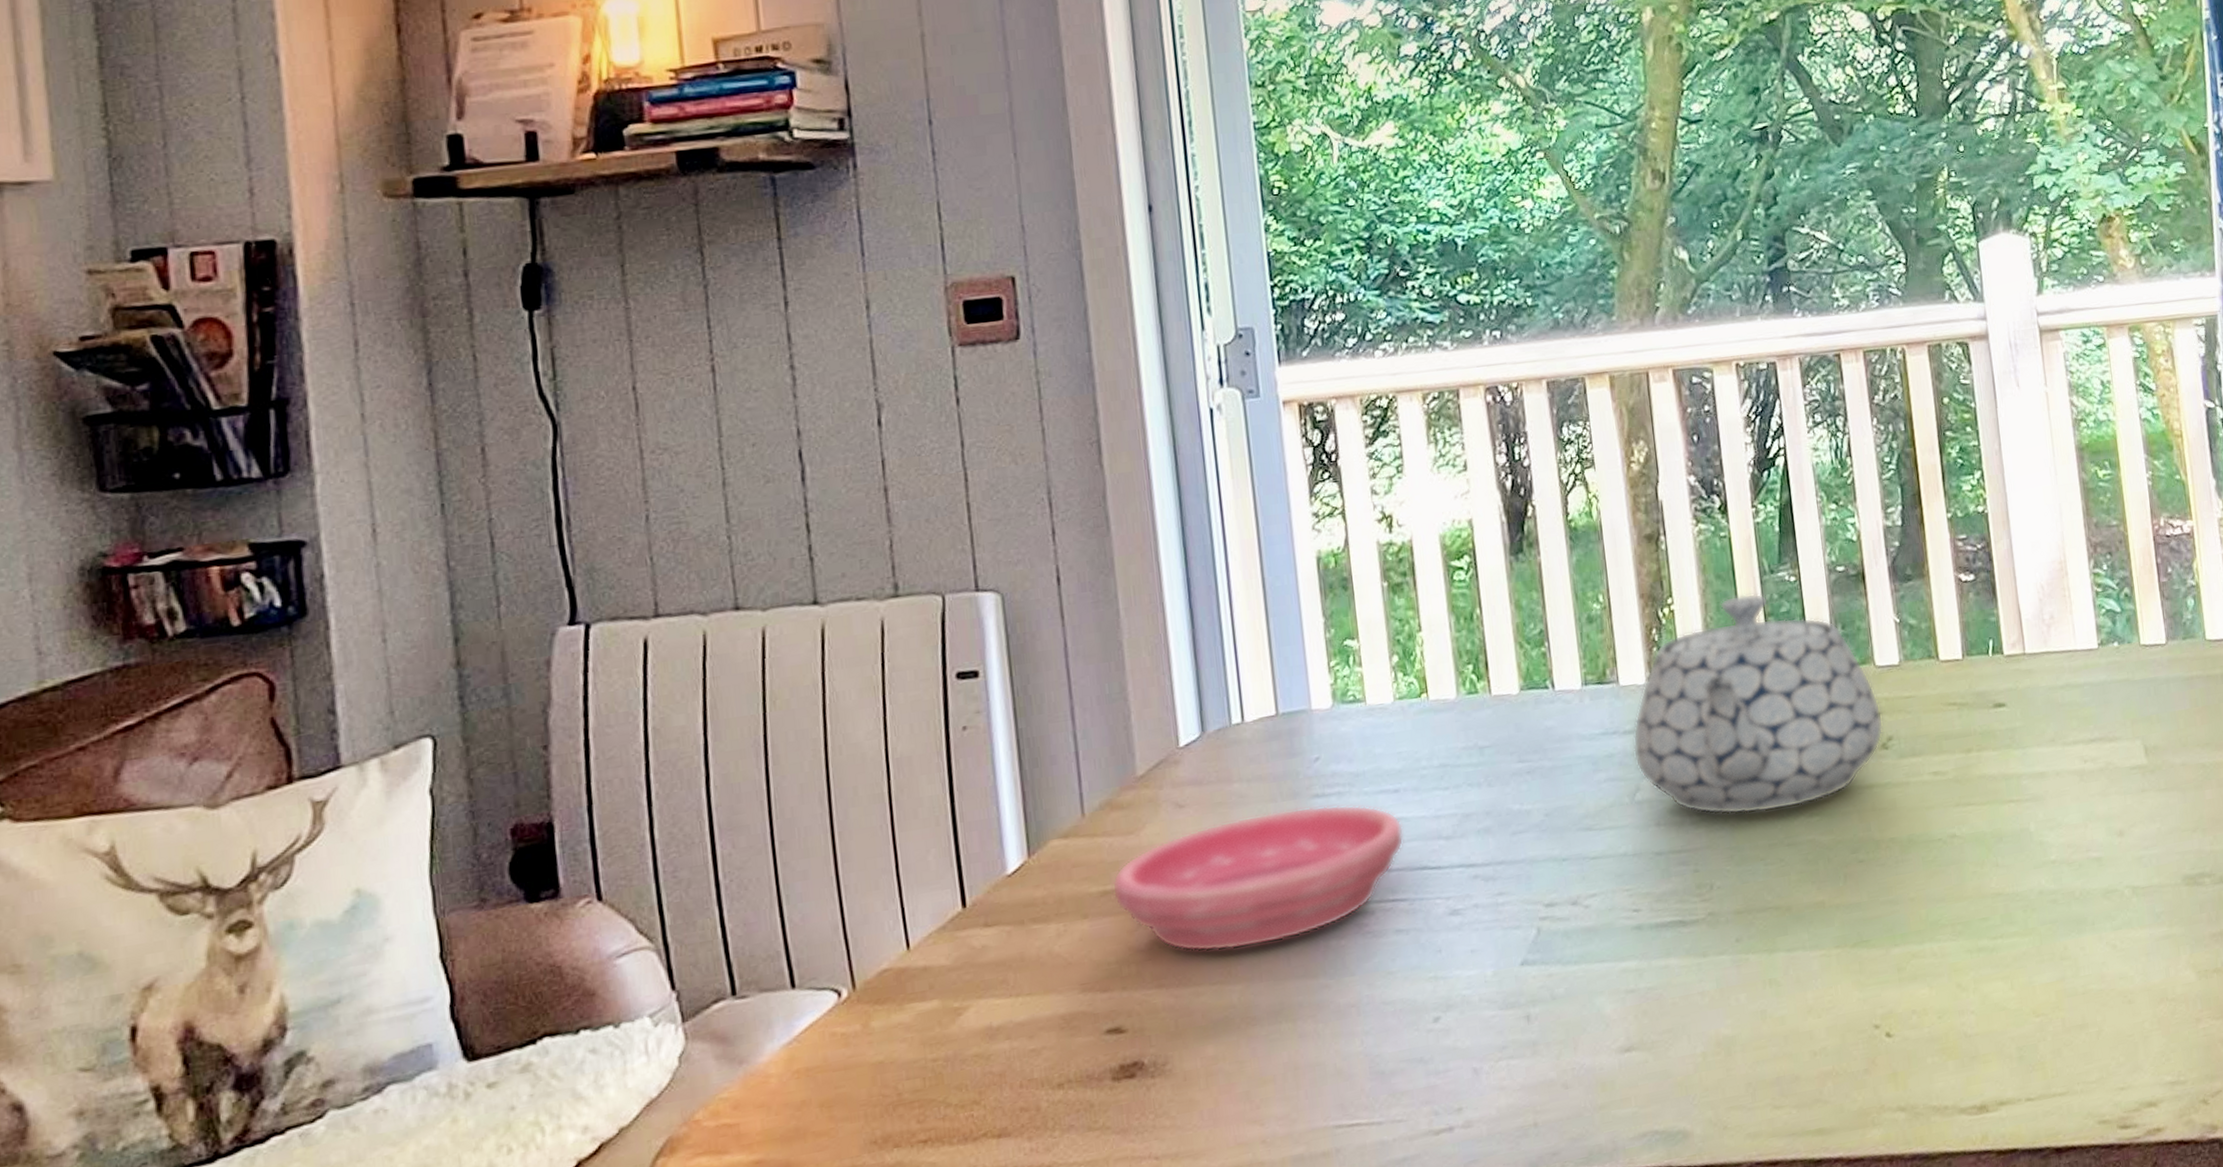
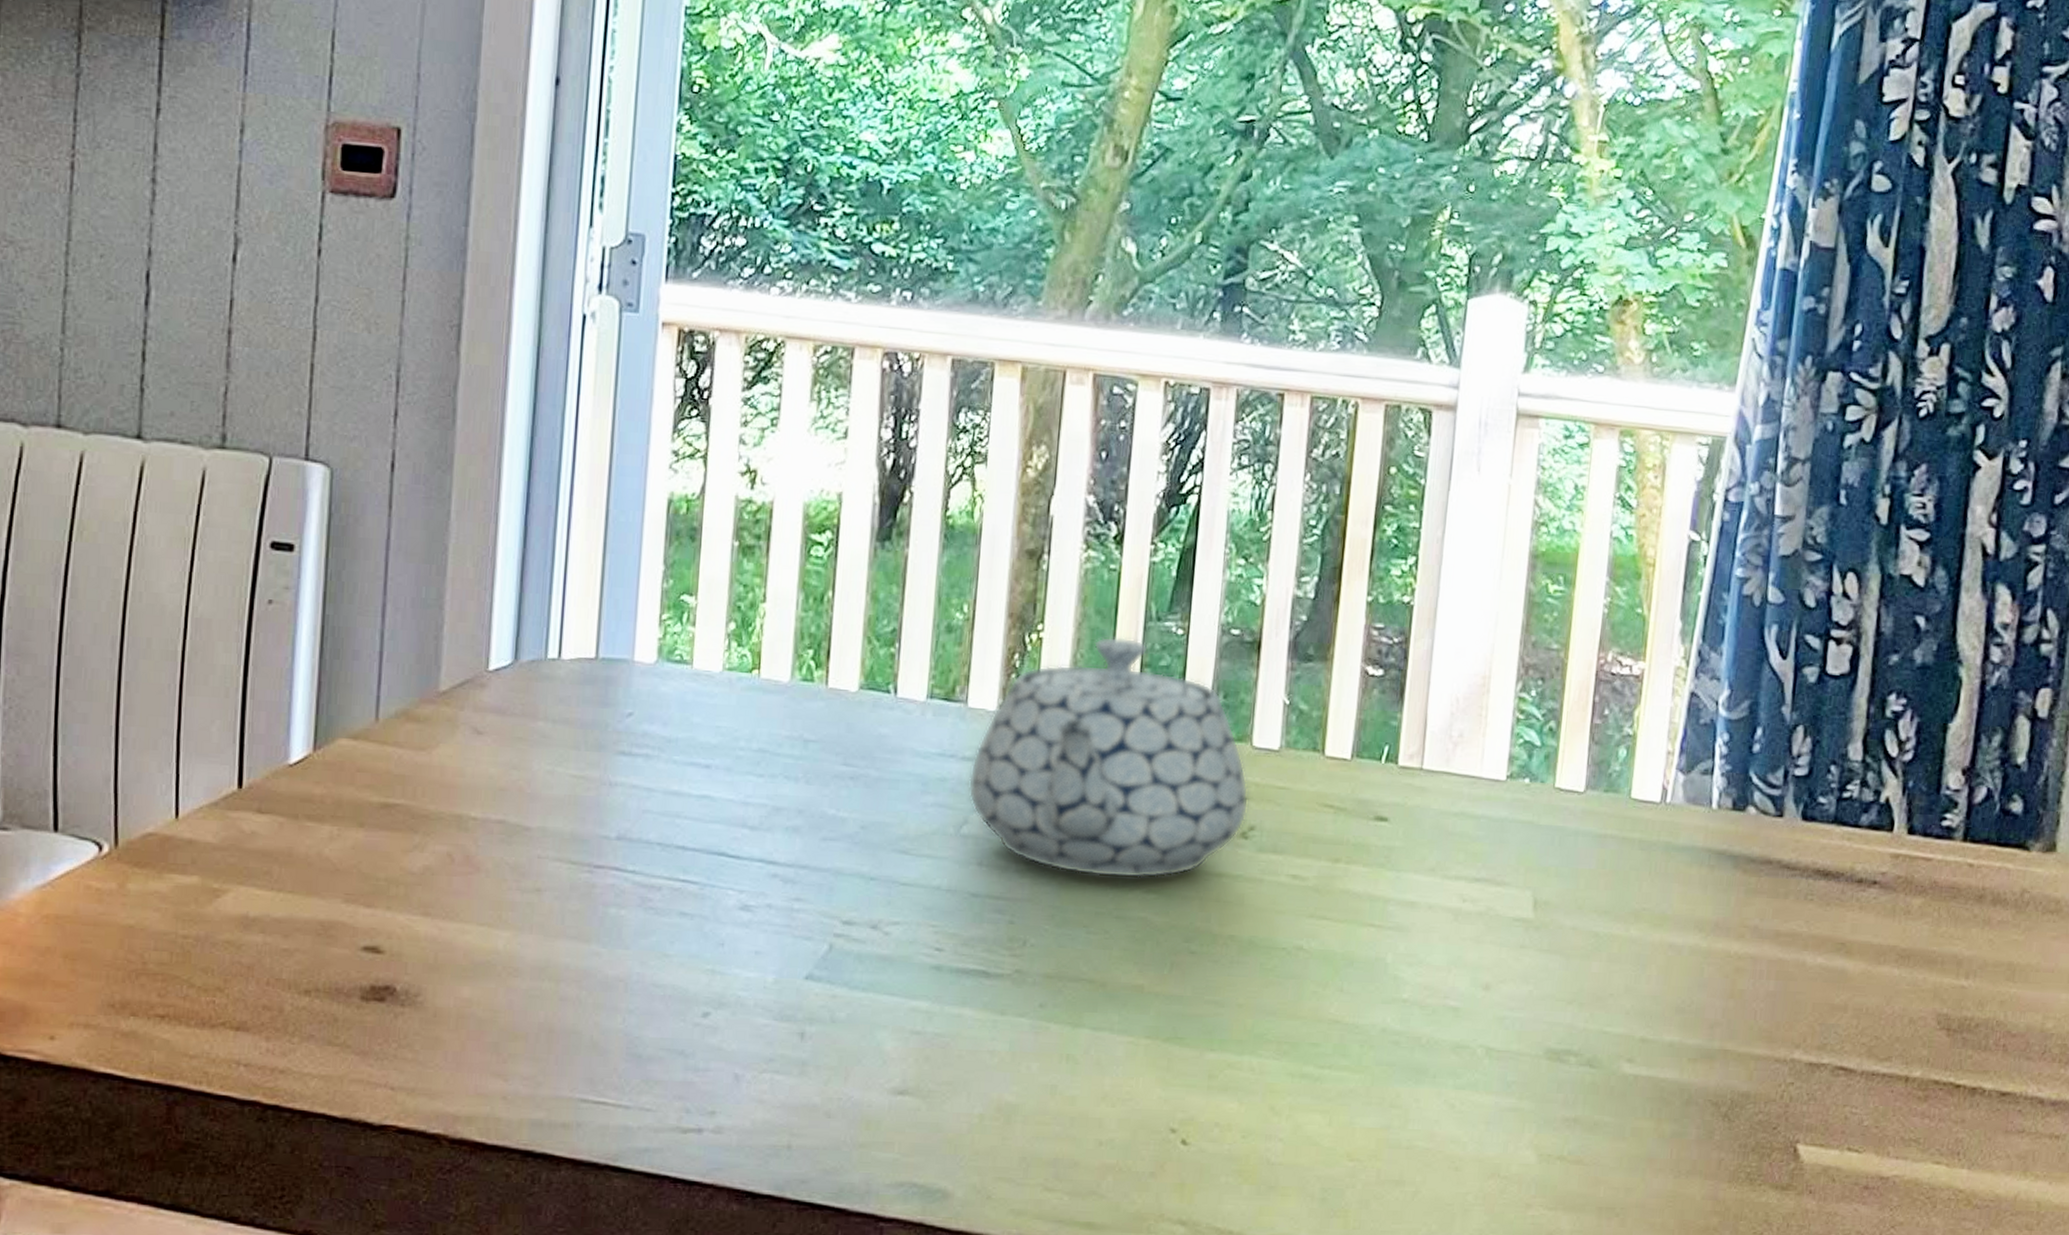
saucer: present [1111,804,1404,952] -> none [393,758,707,897]

